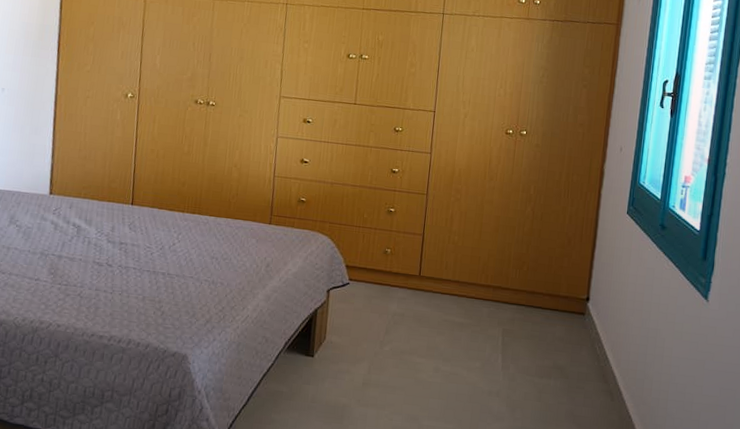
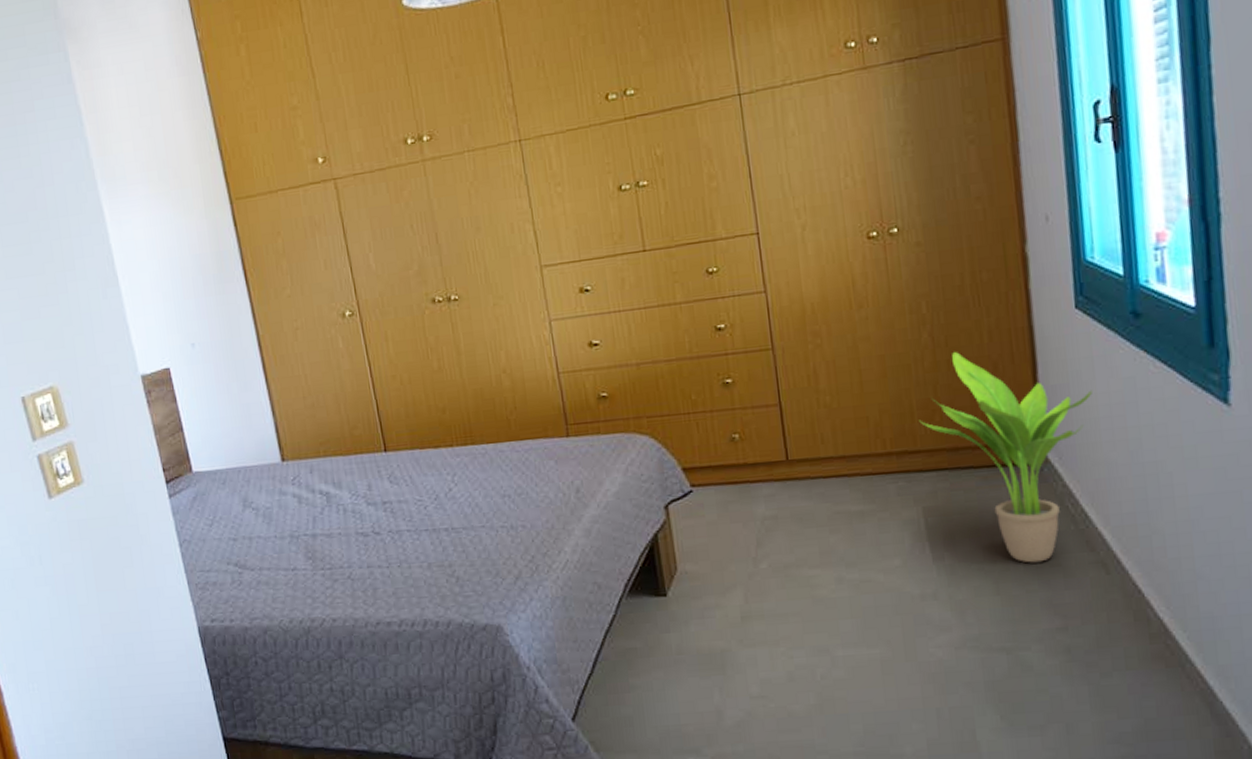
potted plant: none [513,225,626,384] -> present [919,352,1092,563]

